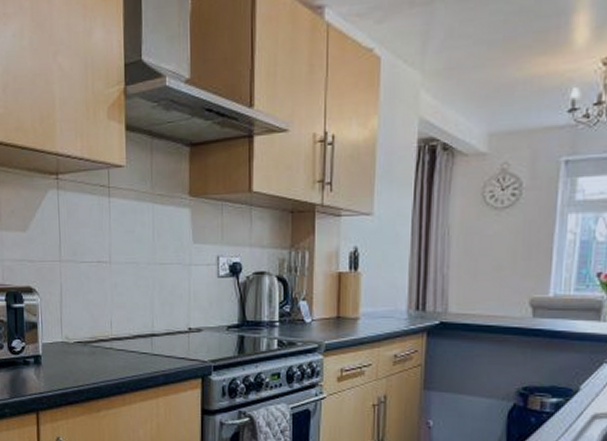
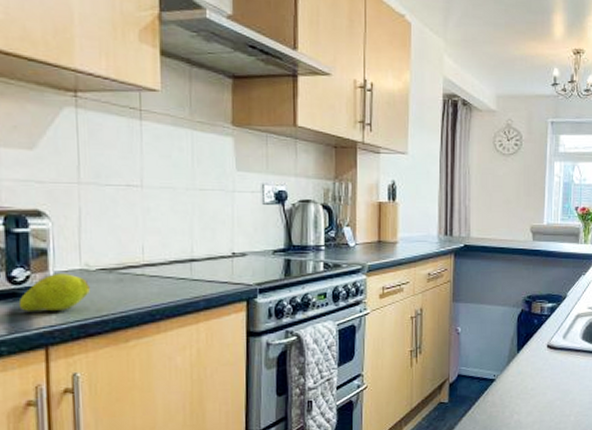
fruit: none [17,345,69,380] -> present [18,274,90,313]

